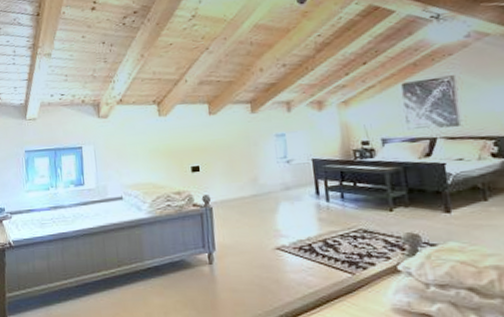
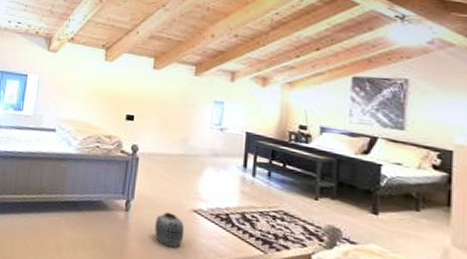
vase: none [241,255,272,290] -> present [155,211,185,248]

